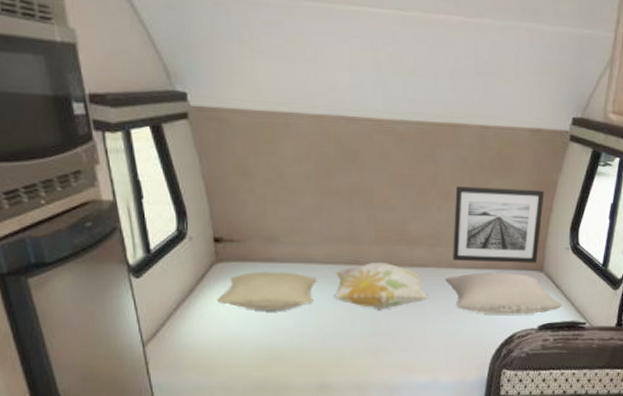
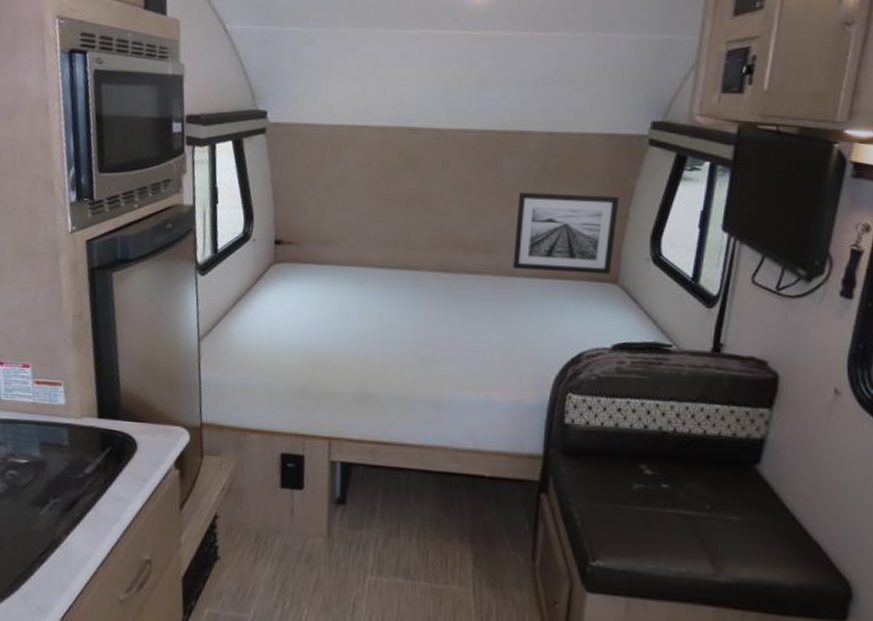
pillow: present [217,271,317,311] -> none [271,273,368,313]
decorative pillow: present [333,263,430,309] -> none [383,268,486,317]
pillow: present [444,272,562,315] -> none [503,282,642,331]

